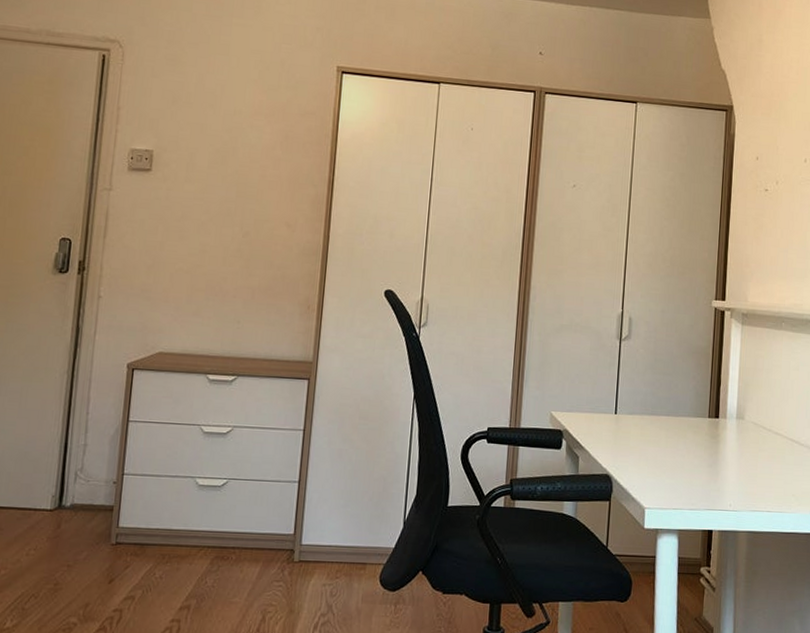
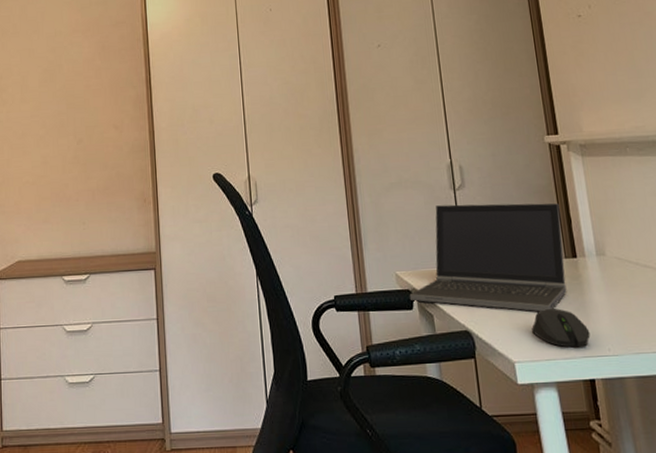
laptop computer: none [559,352,713,465] -> present [409,203,567,312]
computer mouse: none [666,462,717,500] -> present [532,308,590,348]

